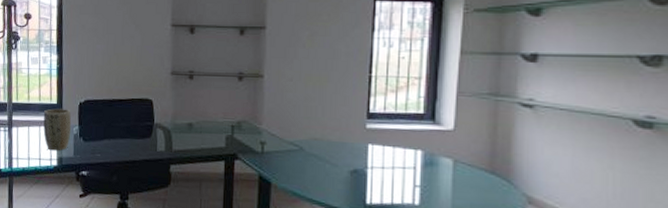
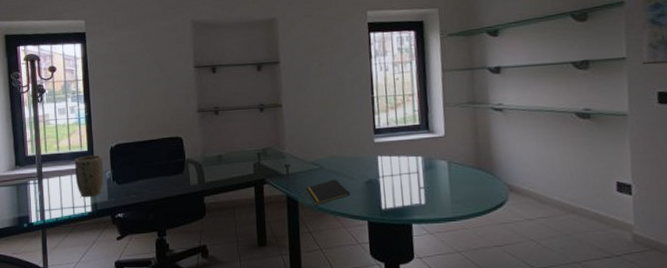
notepad: none [280,163,332,191] -> present [304,179,351,206]

